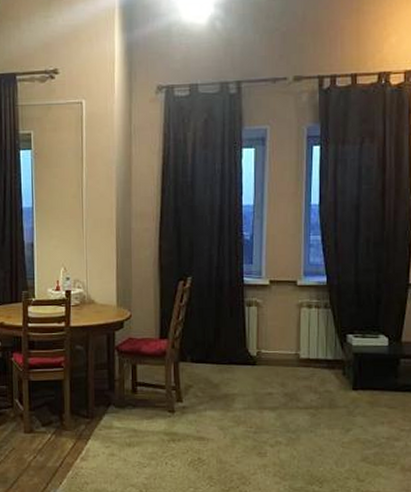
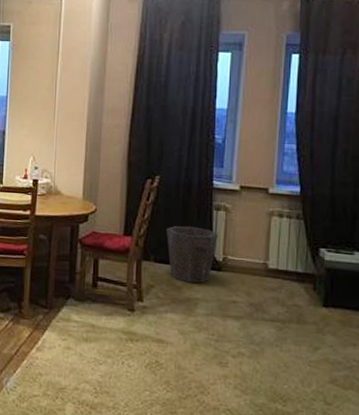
waste bin: none [201,324,251,380] -> present [166,226,218,283]

